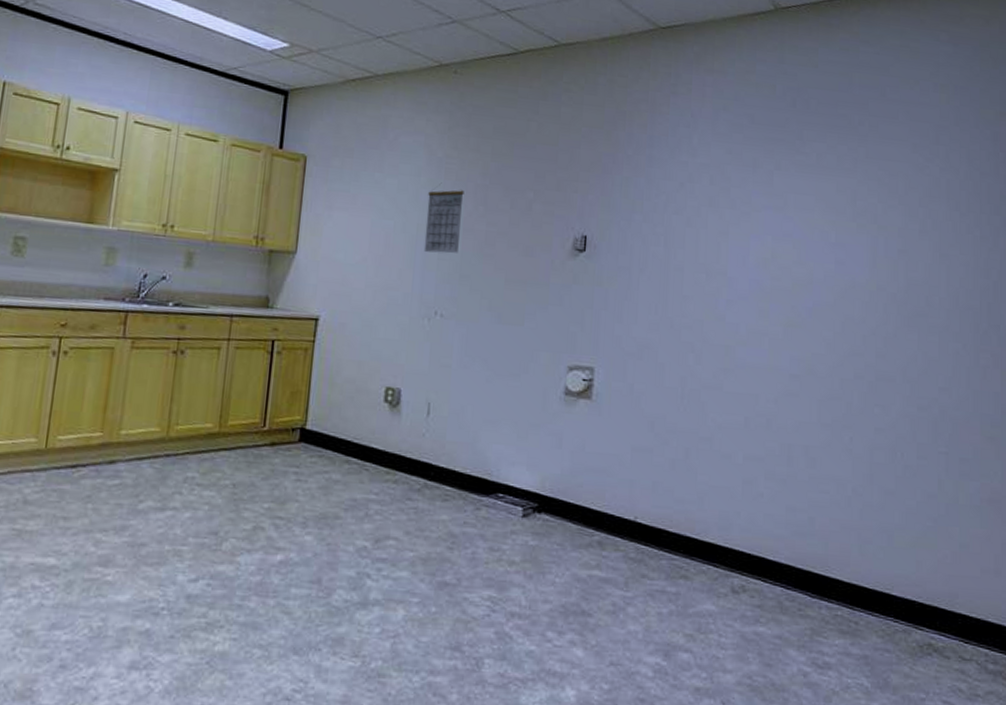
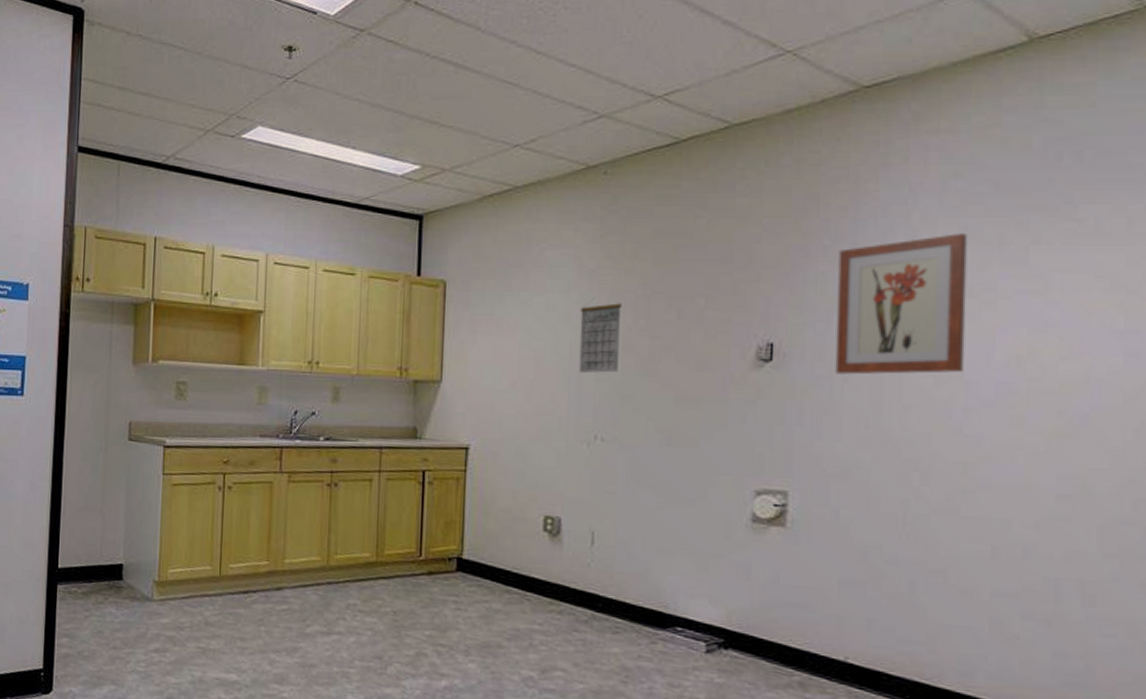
wall art: none [633,155,732,271] -> present [835,233,968,375]

